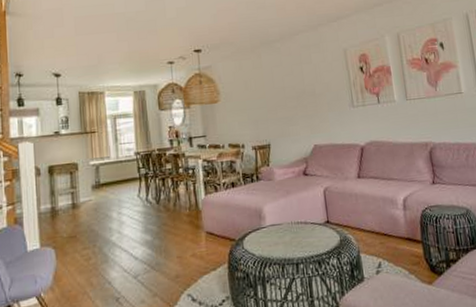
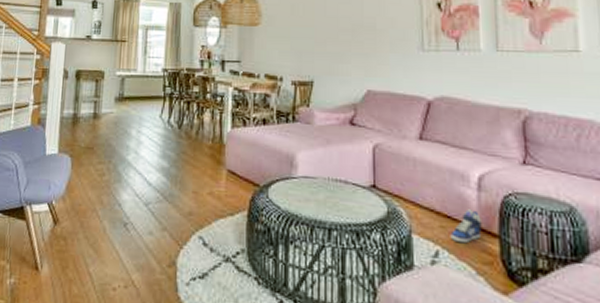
sneaker: none [387,225,410,253] -> present [450,209,482,244]

